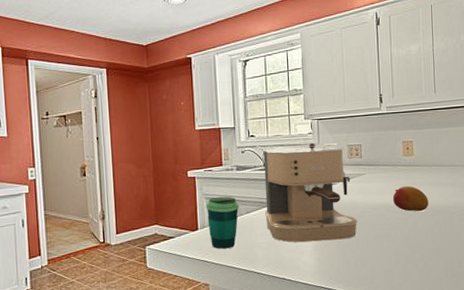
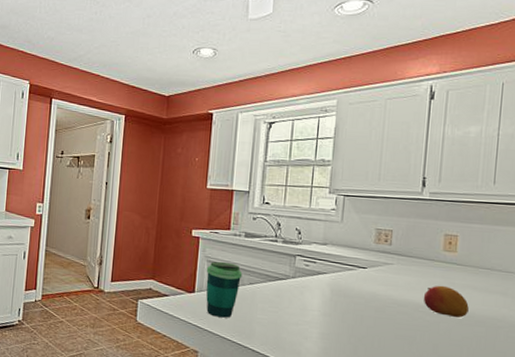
coffee maker: present [263,142,357,243] -> none [269,218,376,333]

